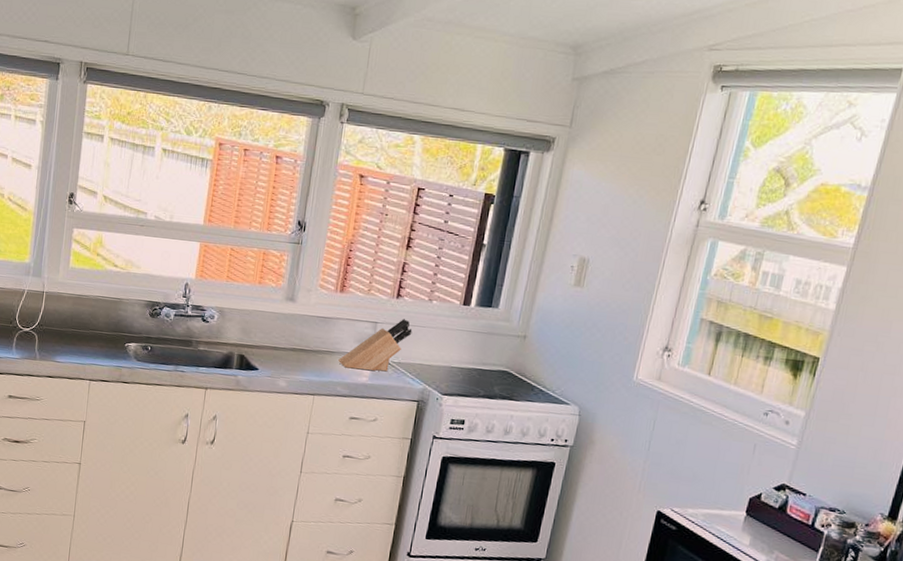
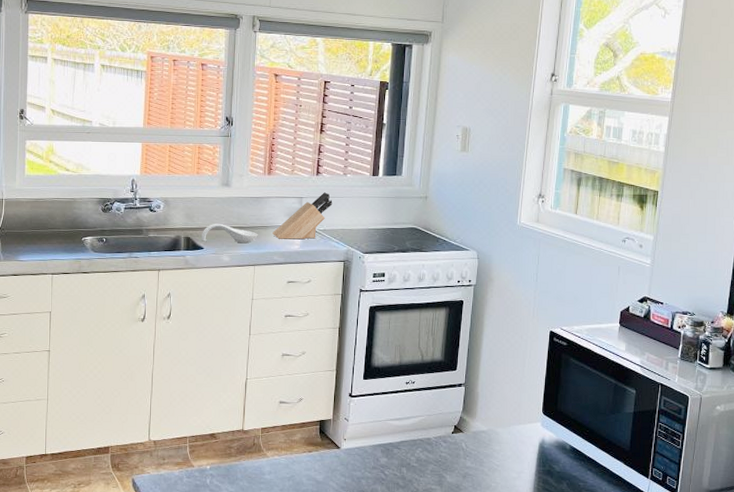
spoon rest: none [256,342,321,369] -> present [201,224,258,244]

